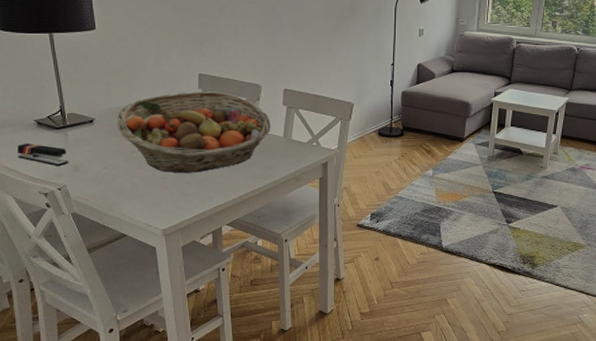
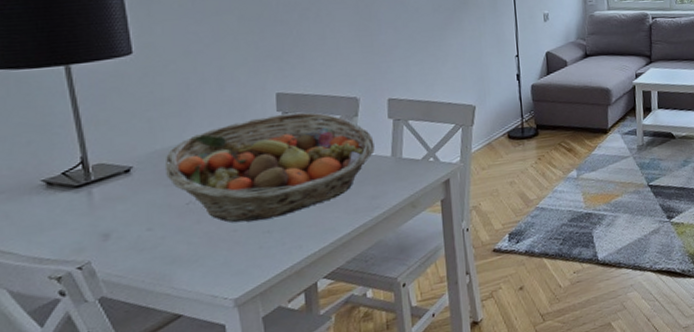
stapler: present [18,143,69,166] -> none [15,211,95,238]

